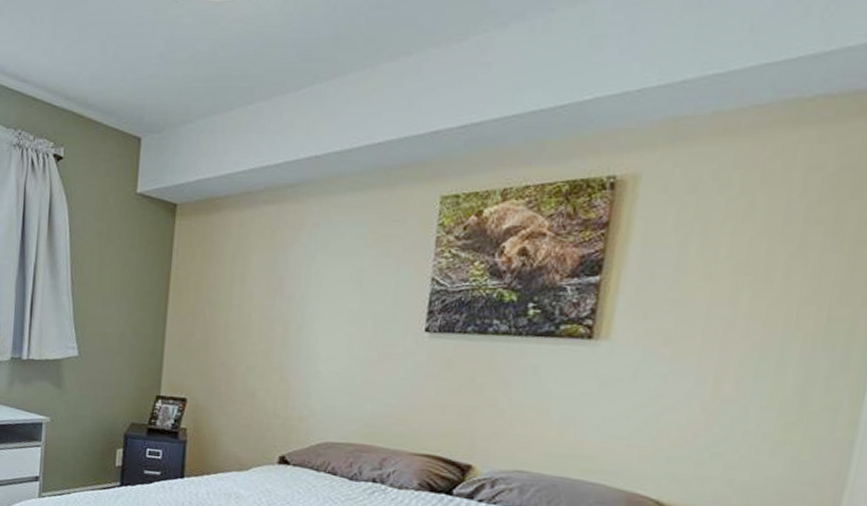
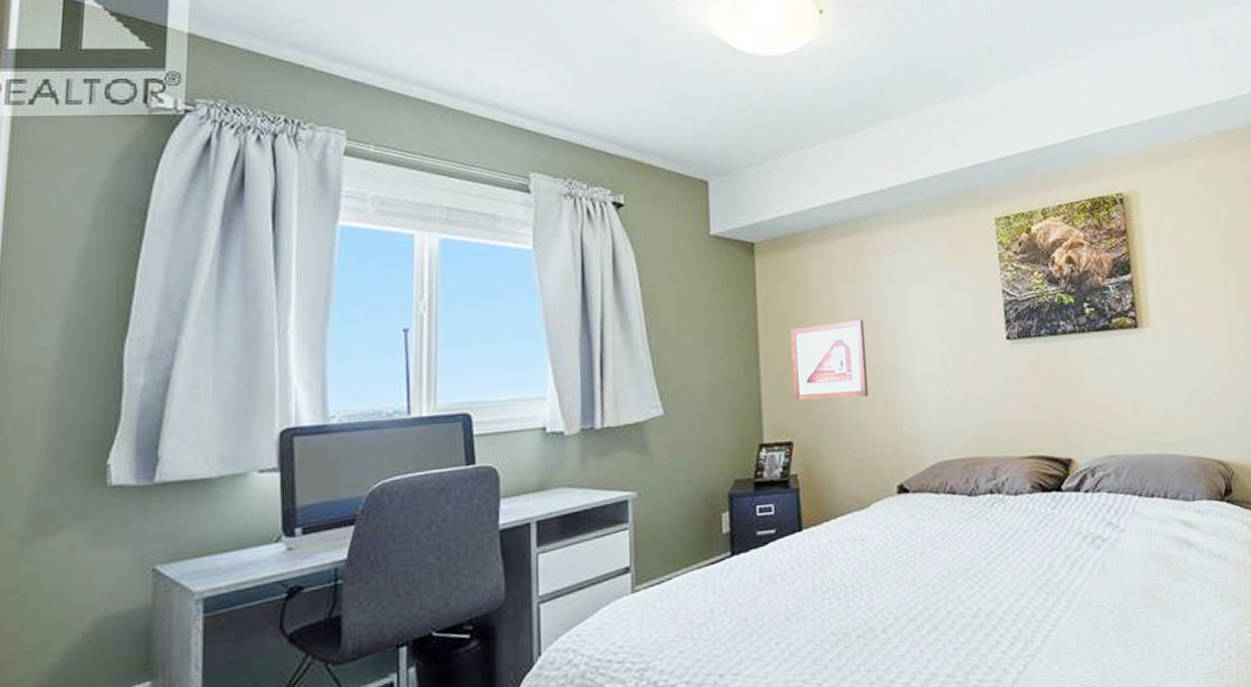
picture frame: none [193,291,273,369] -> present [790,319,869,401]

